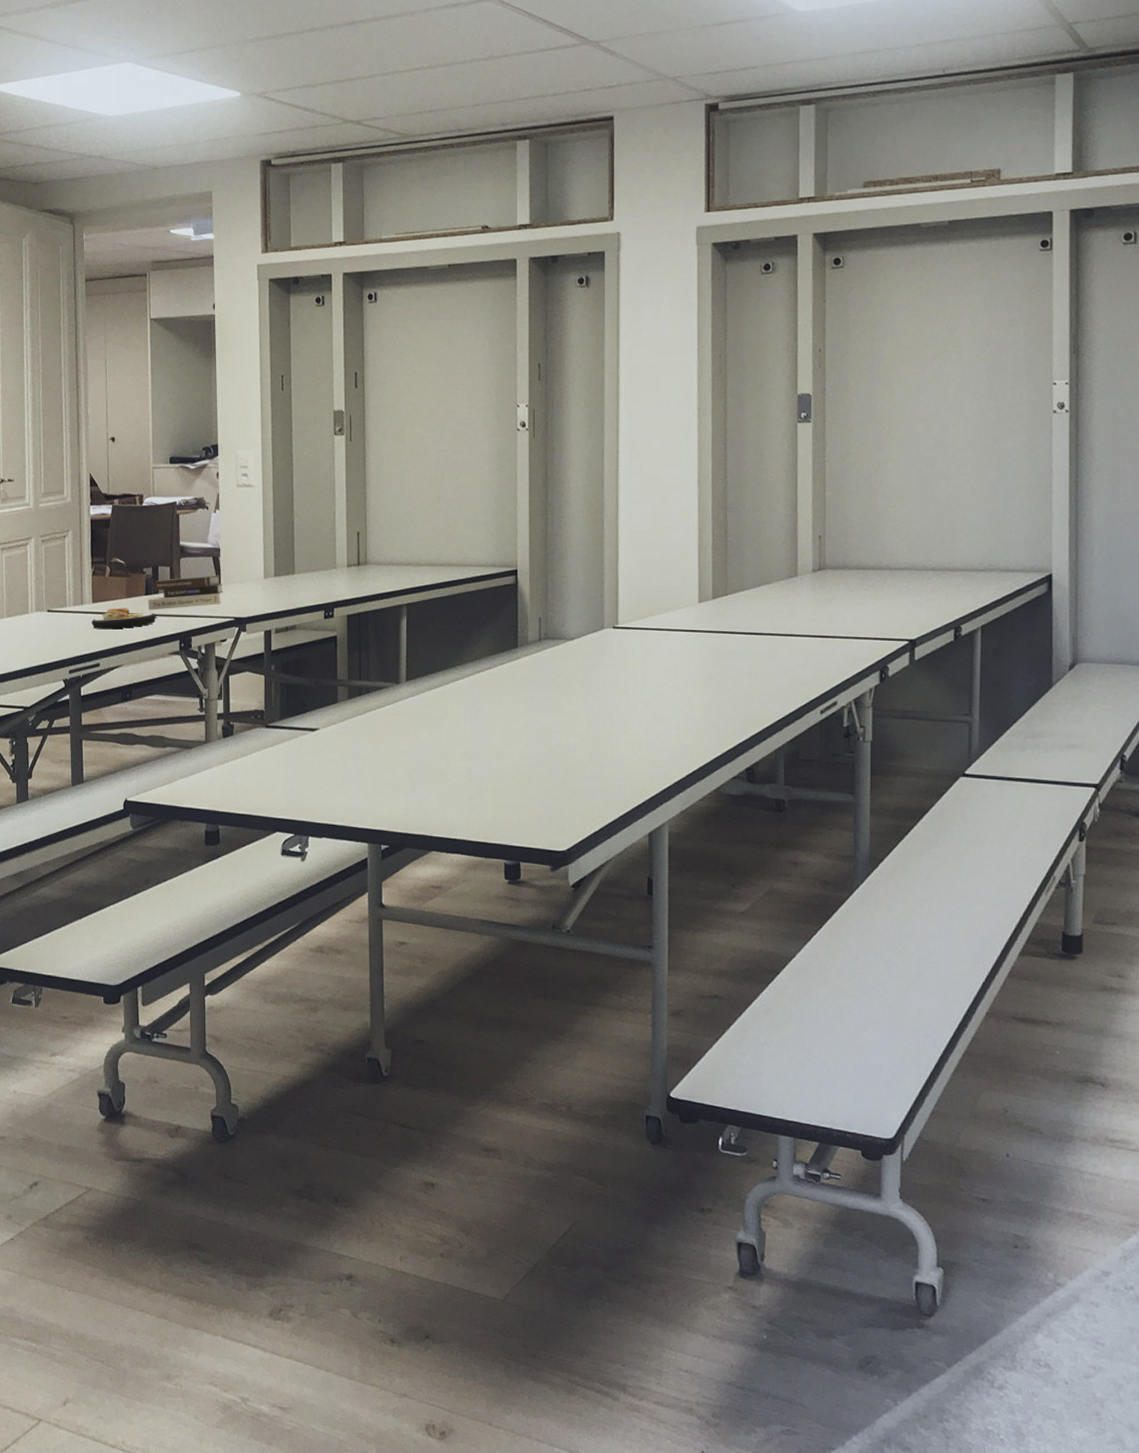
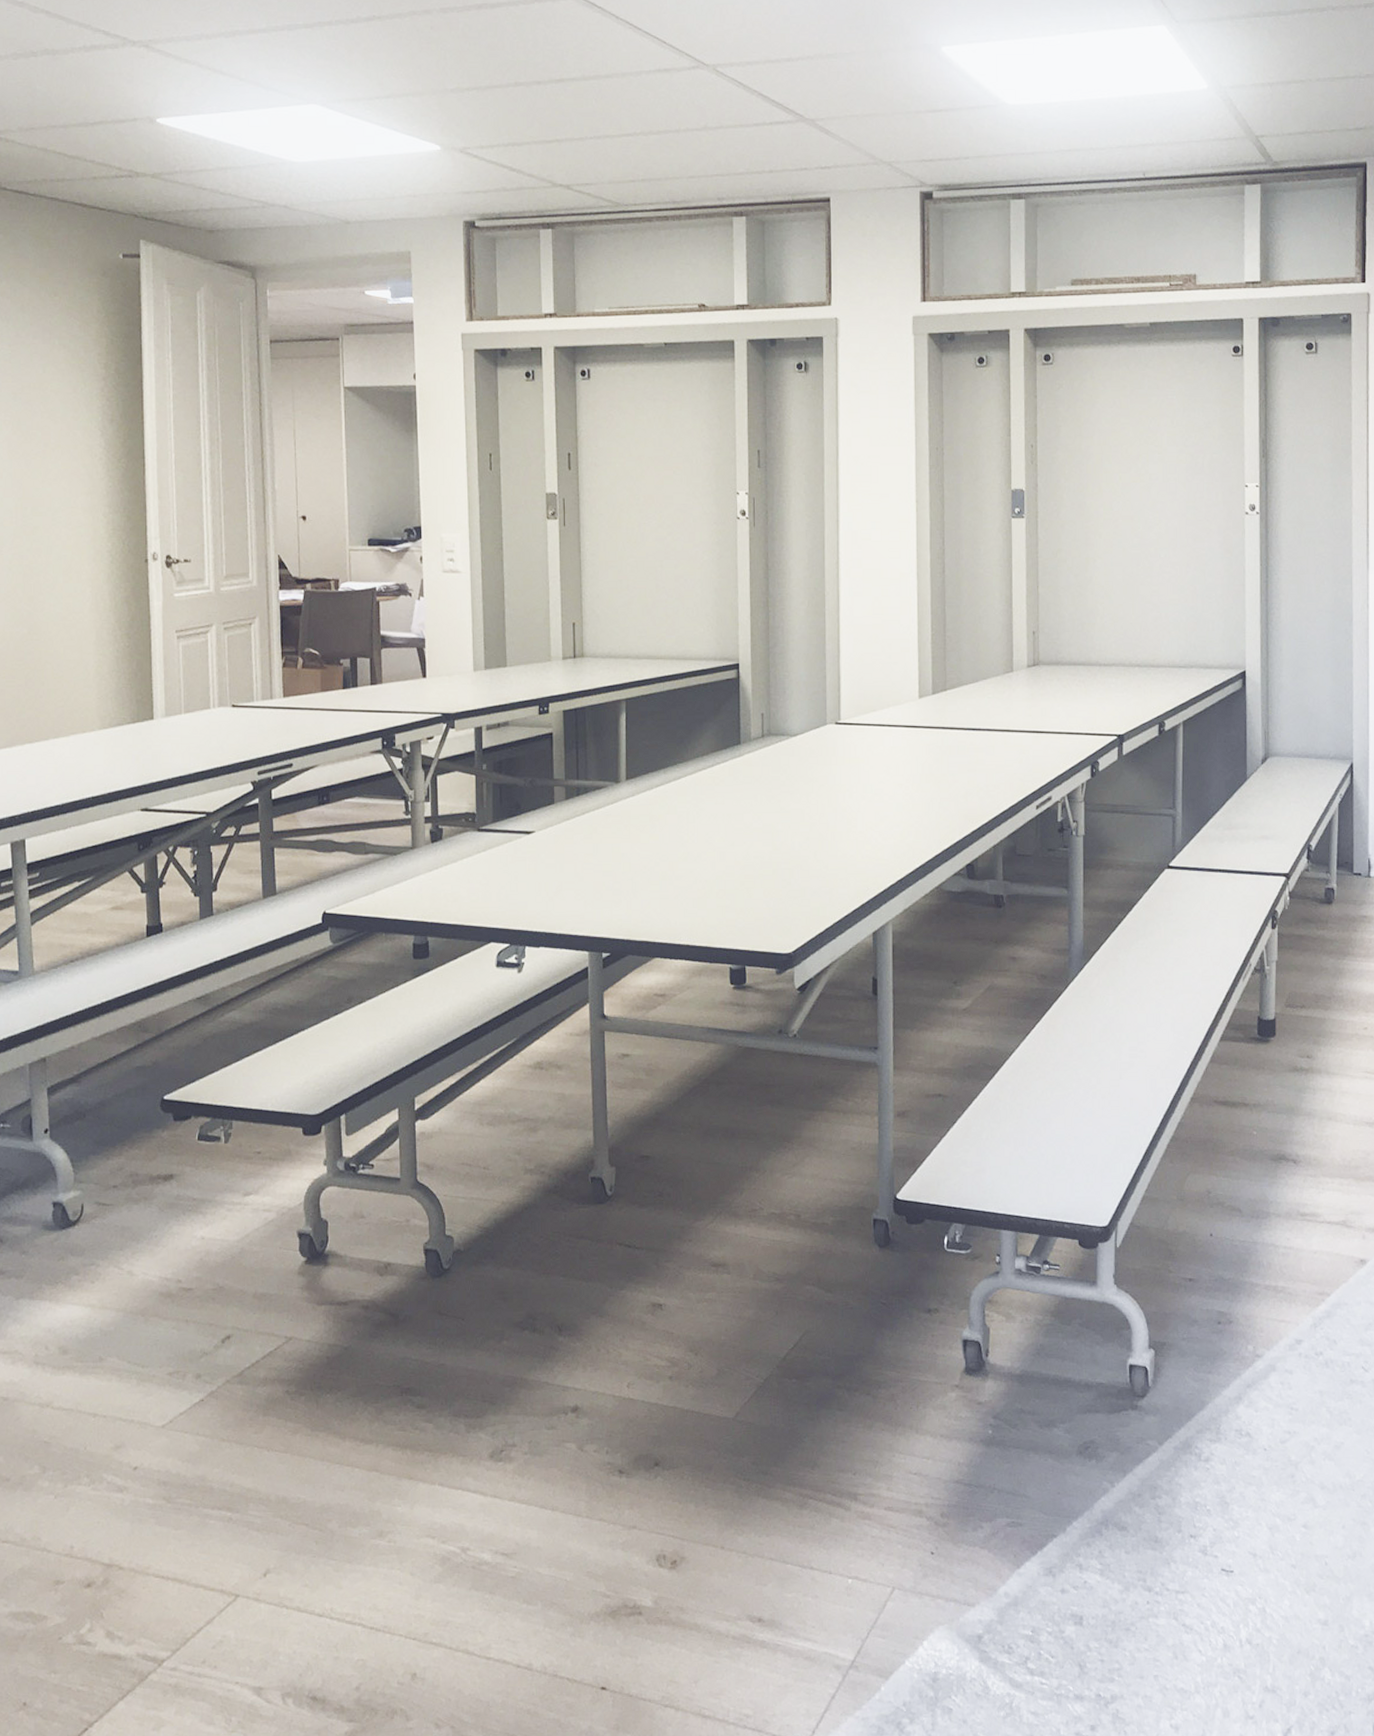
toast: present [91,608,156,630] -> none [282,703,356,727]
books: present [148,575,223,611] -> none [346,667,429,706]

